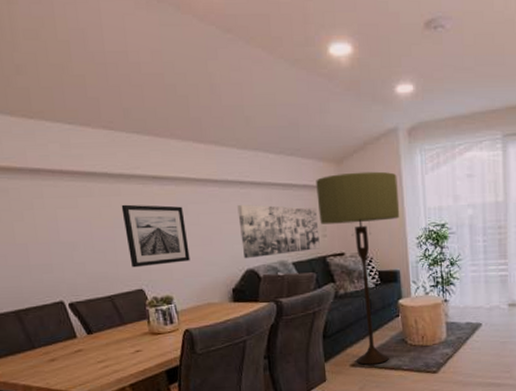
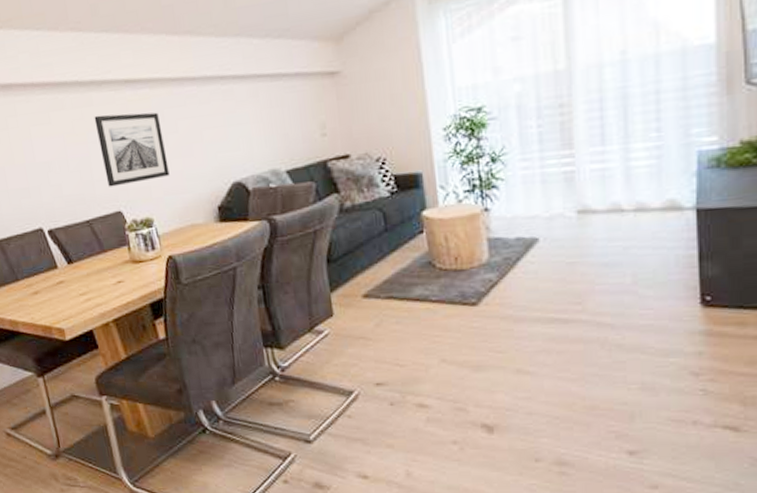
wall art: present [237,205,320,259] -> none [219,100,319,170]
floor lamp: present [316,171,400,365] -> none [310,45,420,295]

